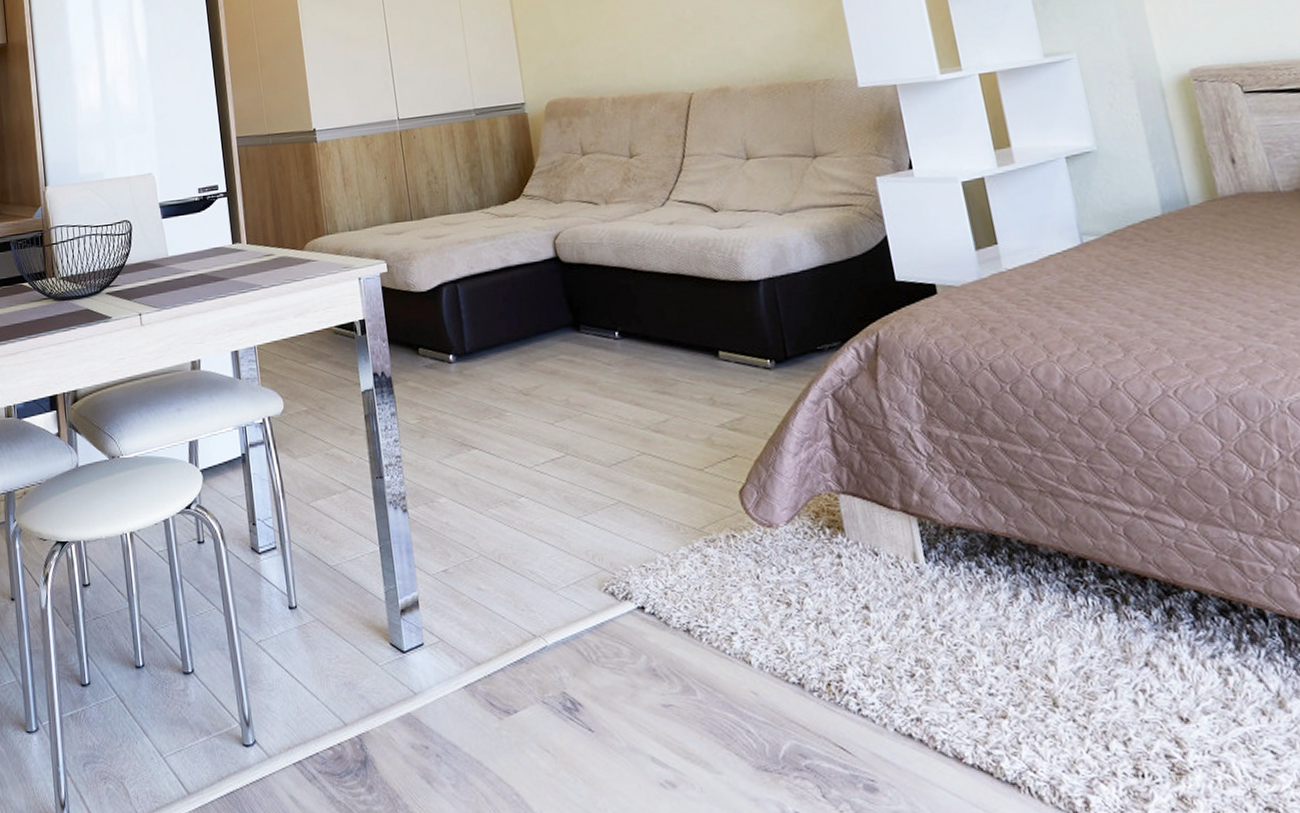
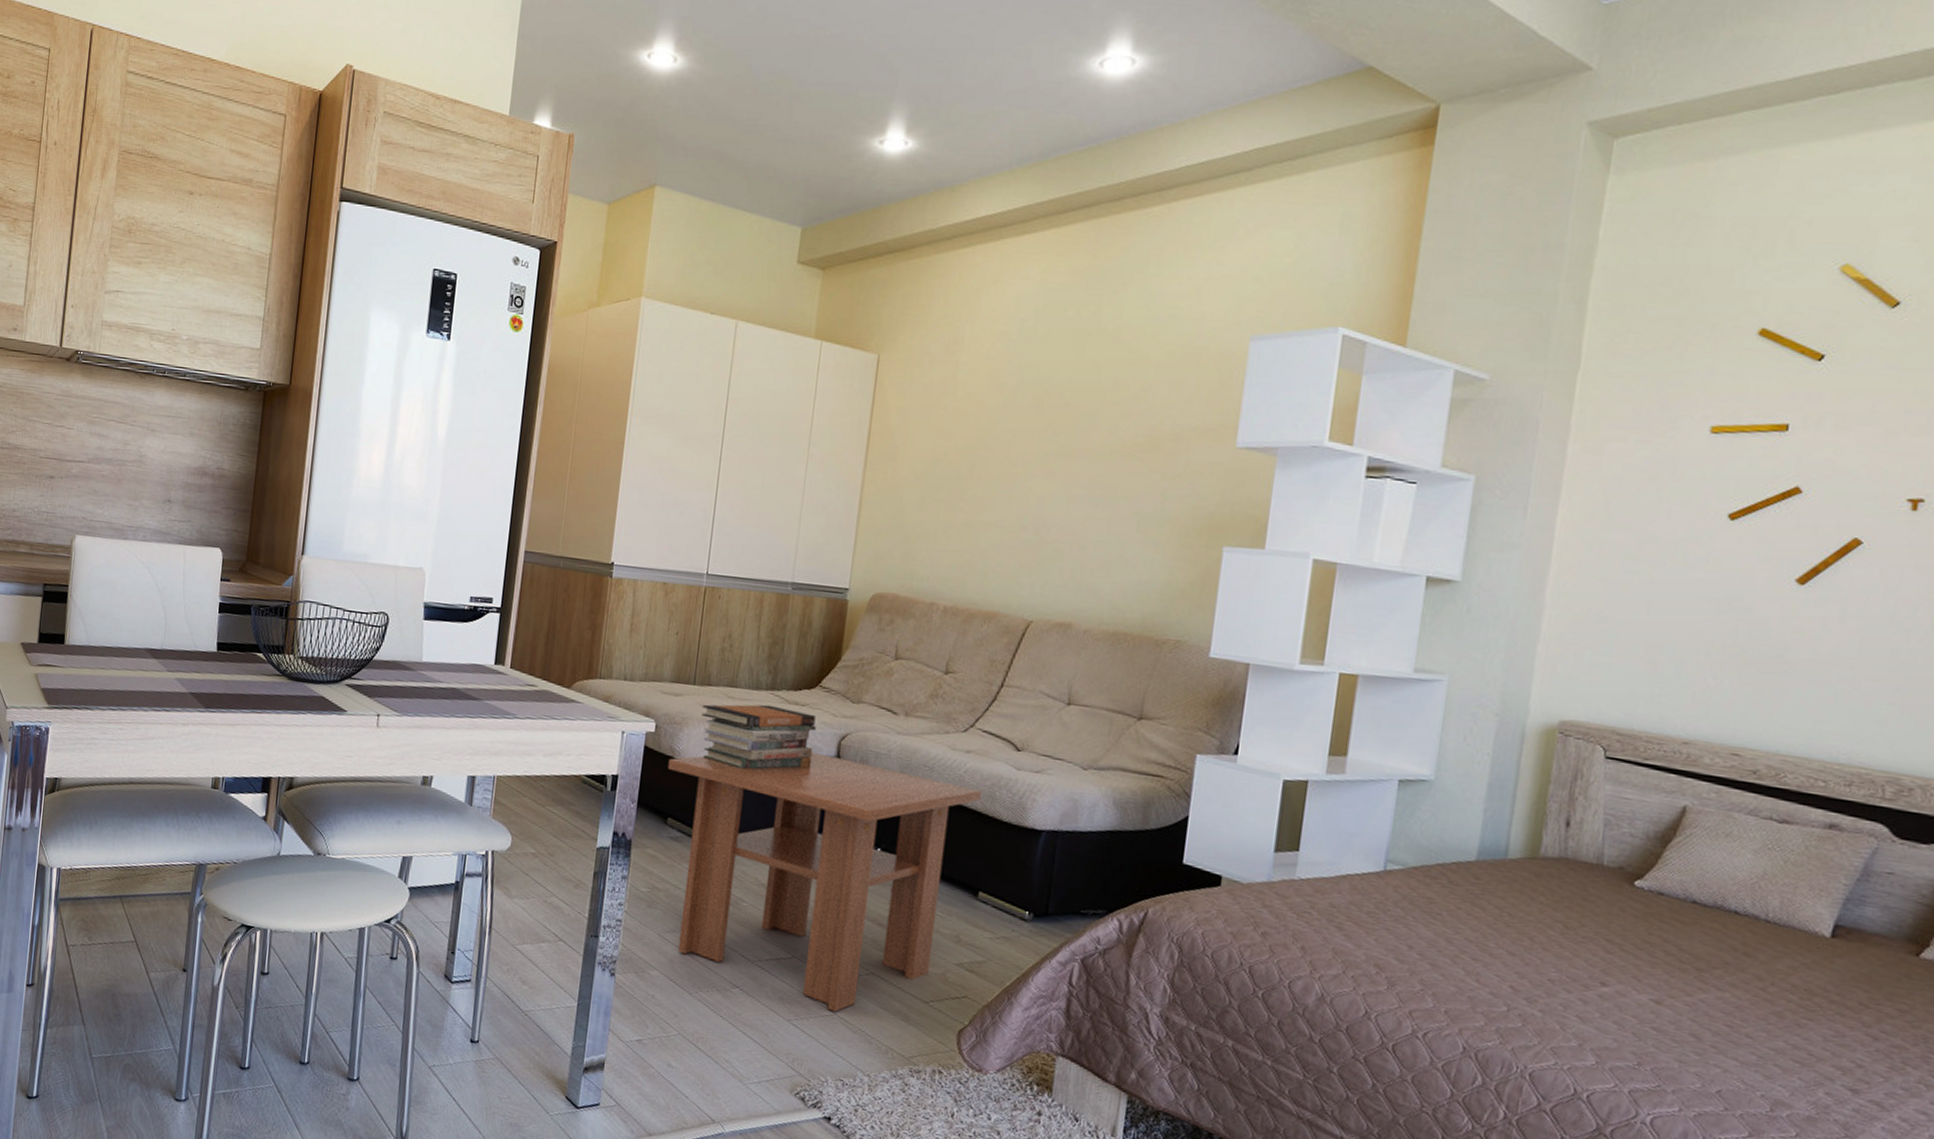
coffee table: none [406,255,696,499] -> present [667,751,982,1012]
book stack: none [423,222,535,288] -> present [701,704,816,770]

